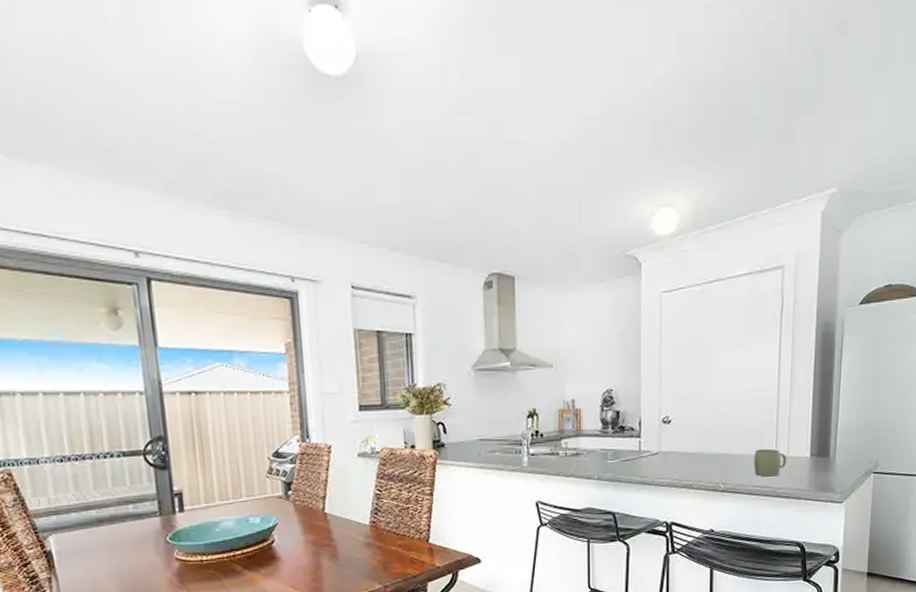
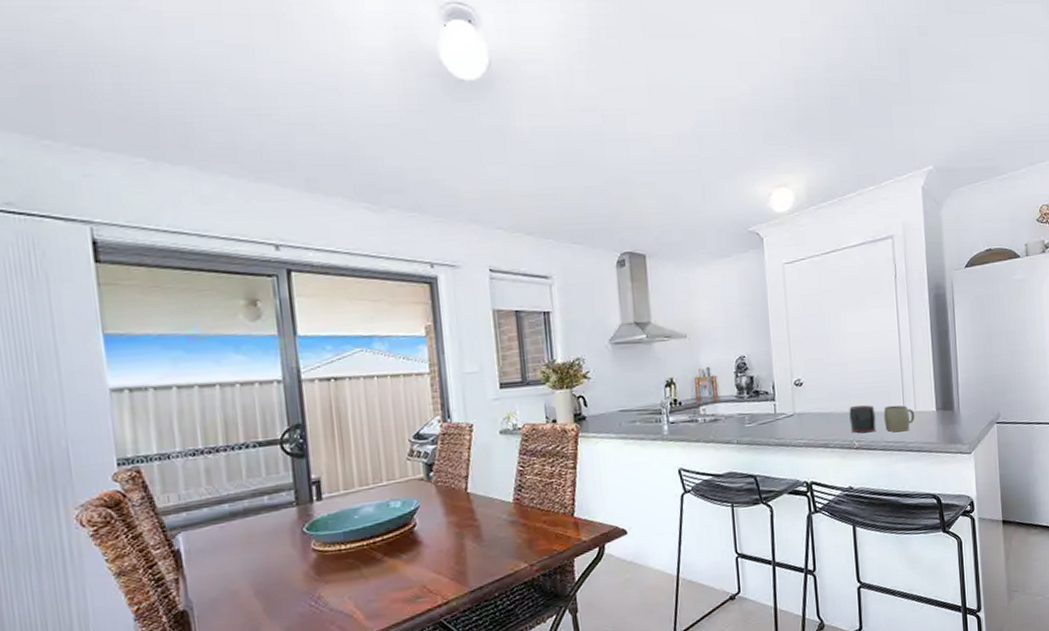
mug: none [717,447,745,476] -> present [849,405,876,433]

